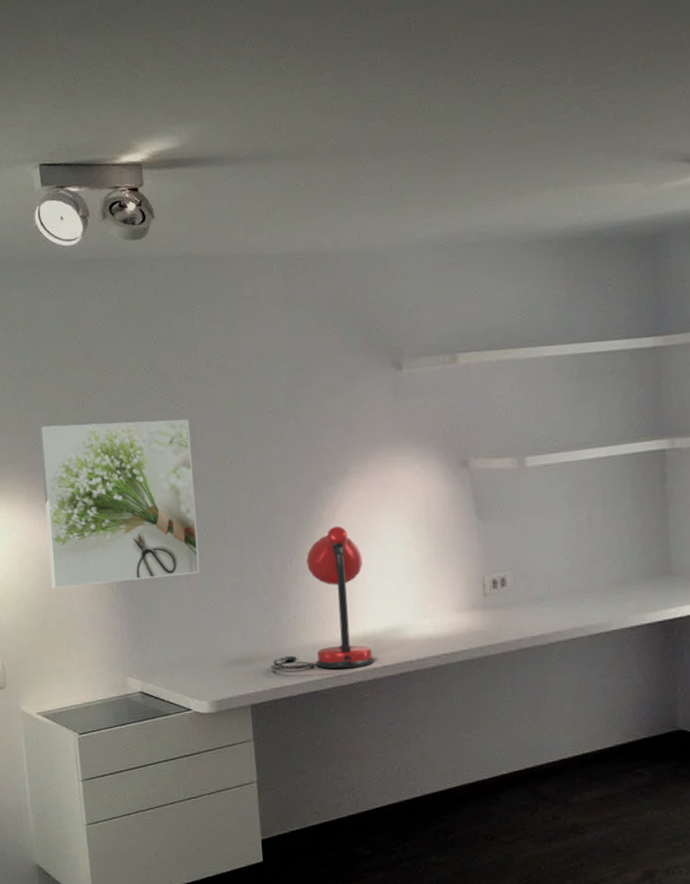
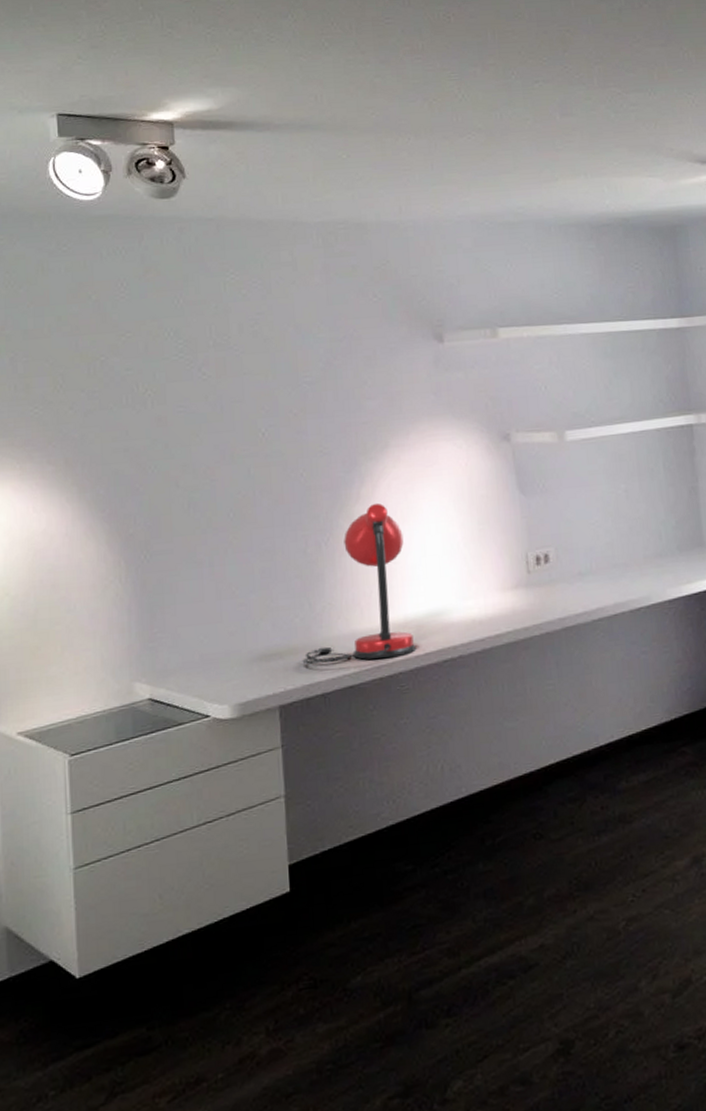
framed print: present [39,419,200,588] -> none [40,388,225,581]

